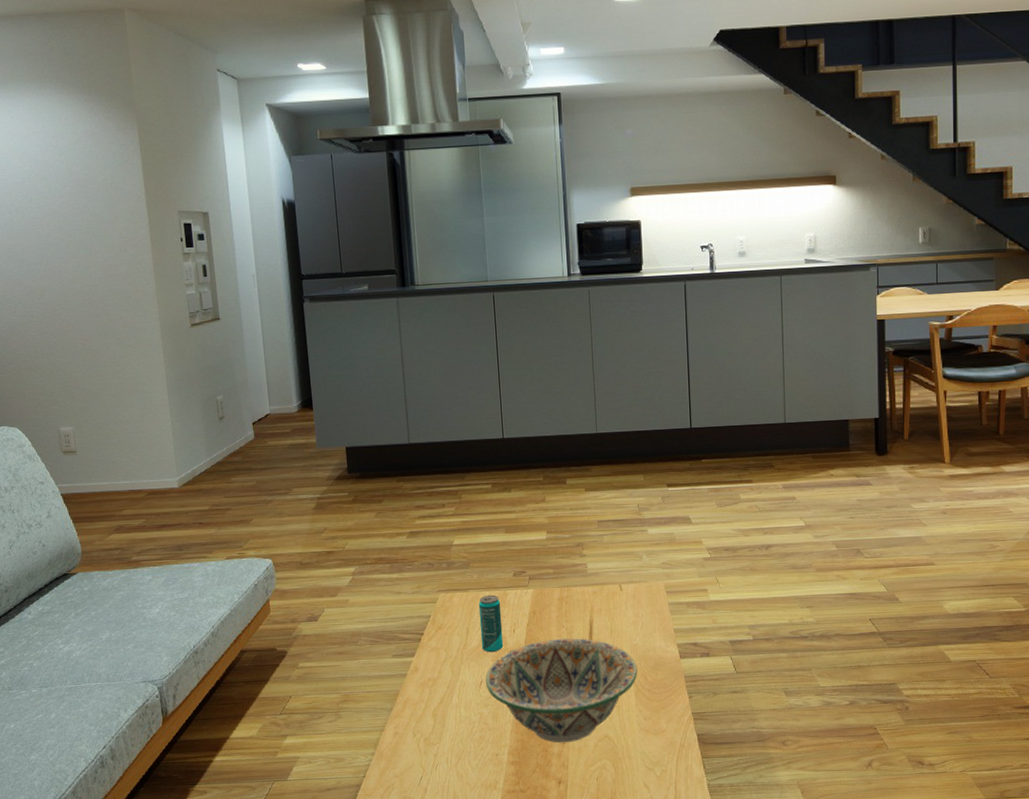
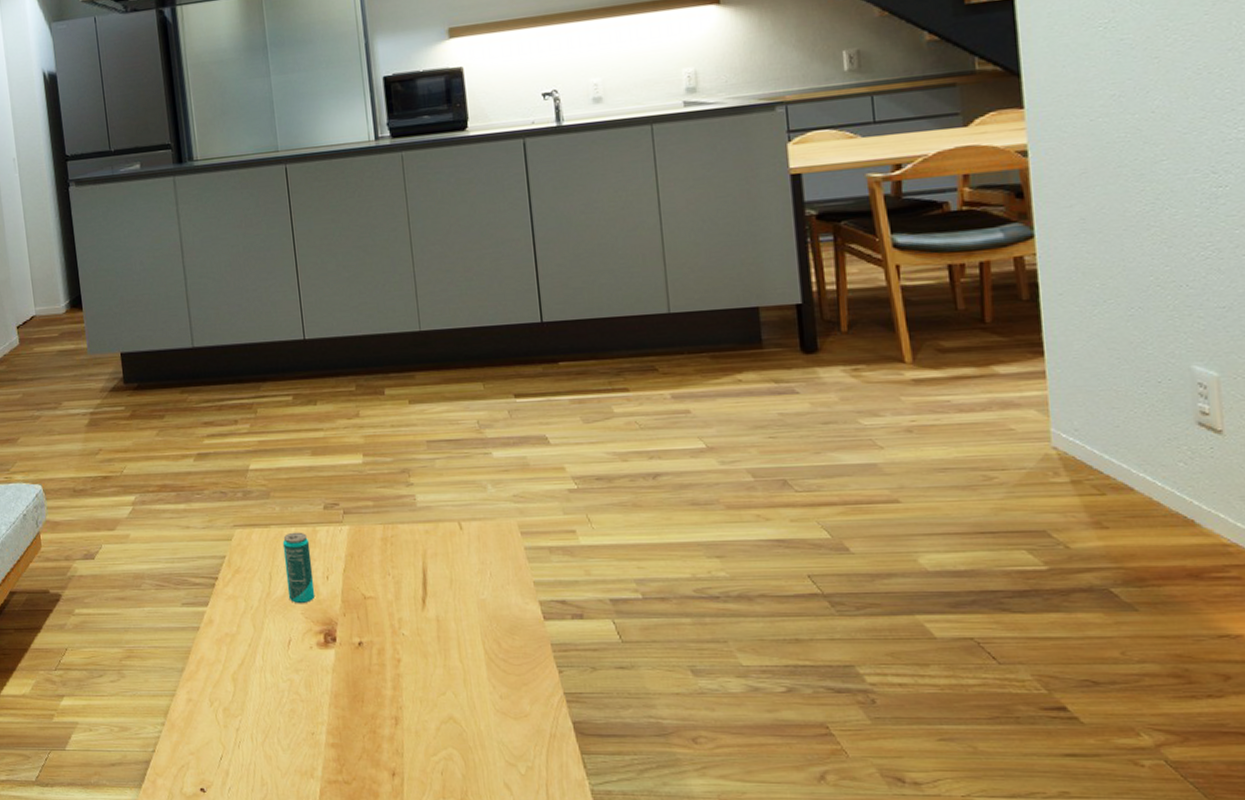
decorative bowl: present [485,638,638,743] -> none [294,588,489,724]

